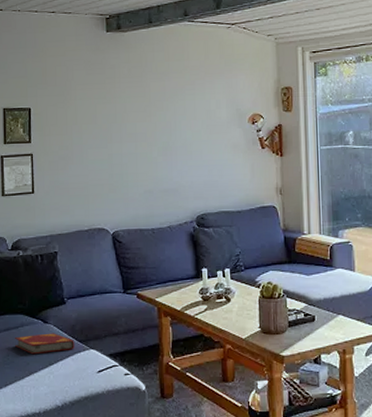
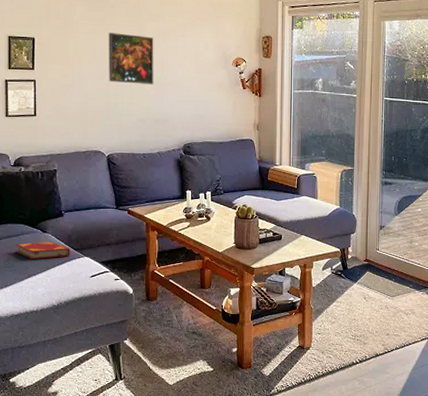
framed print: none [110,96,161,151] -> present [109,33,154,84]

